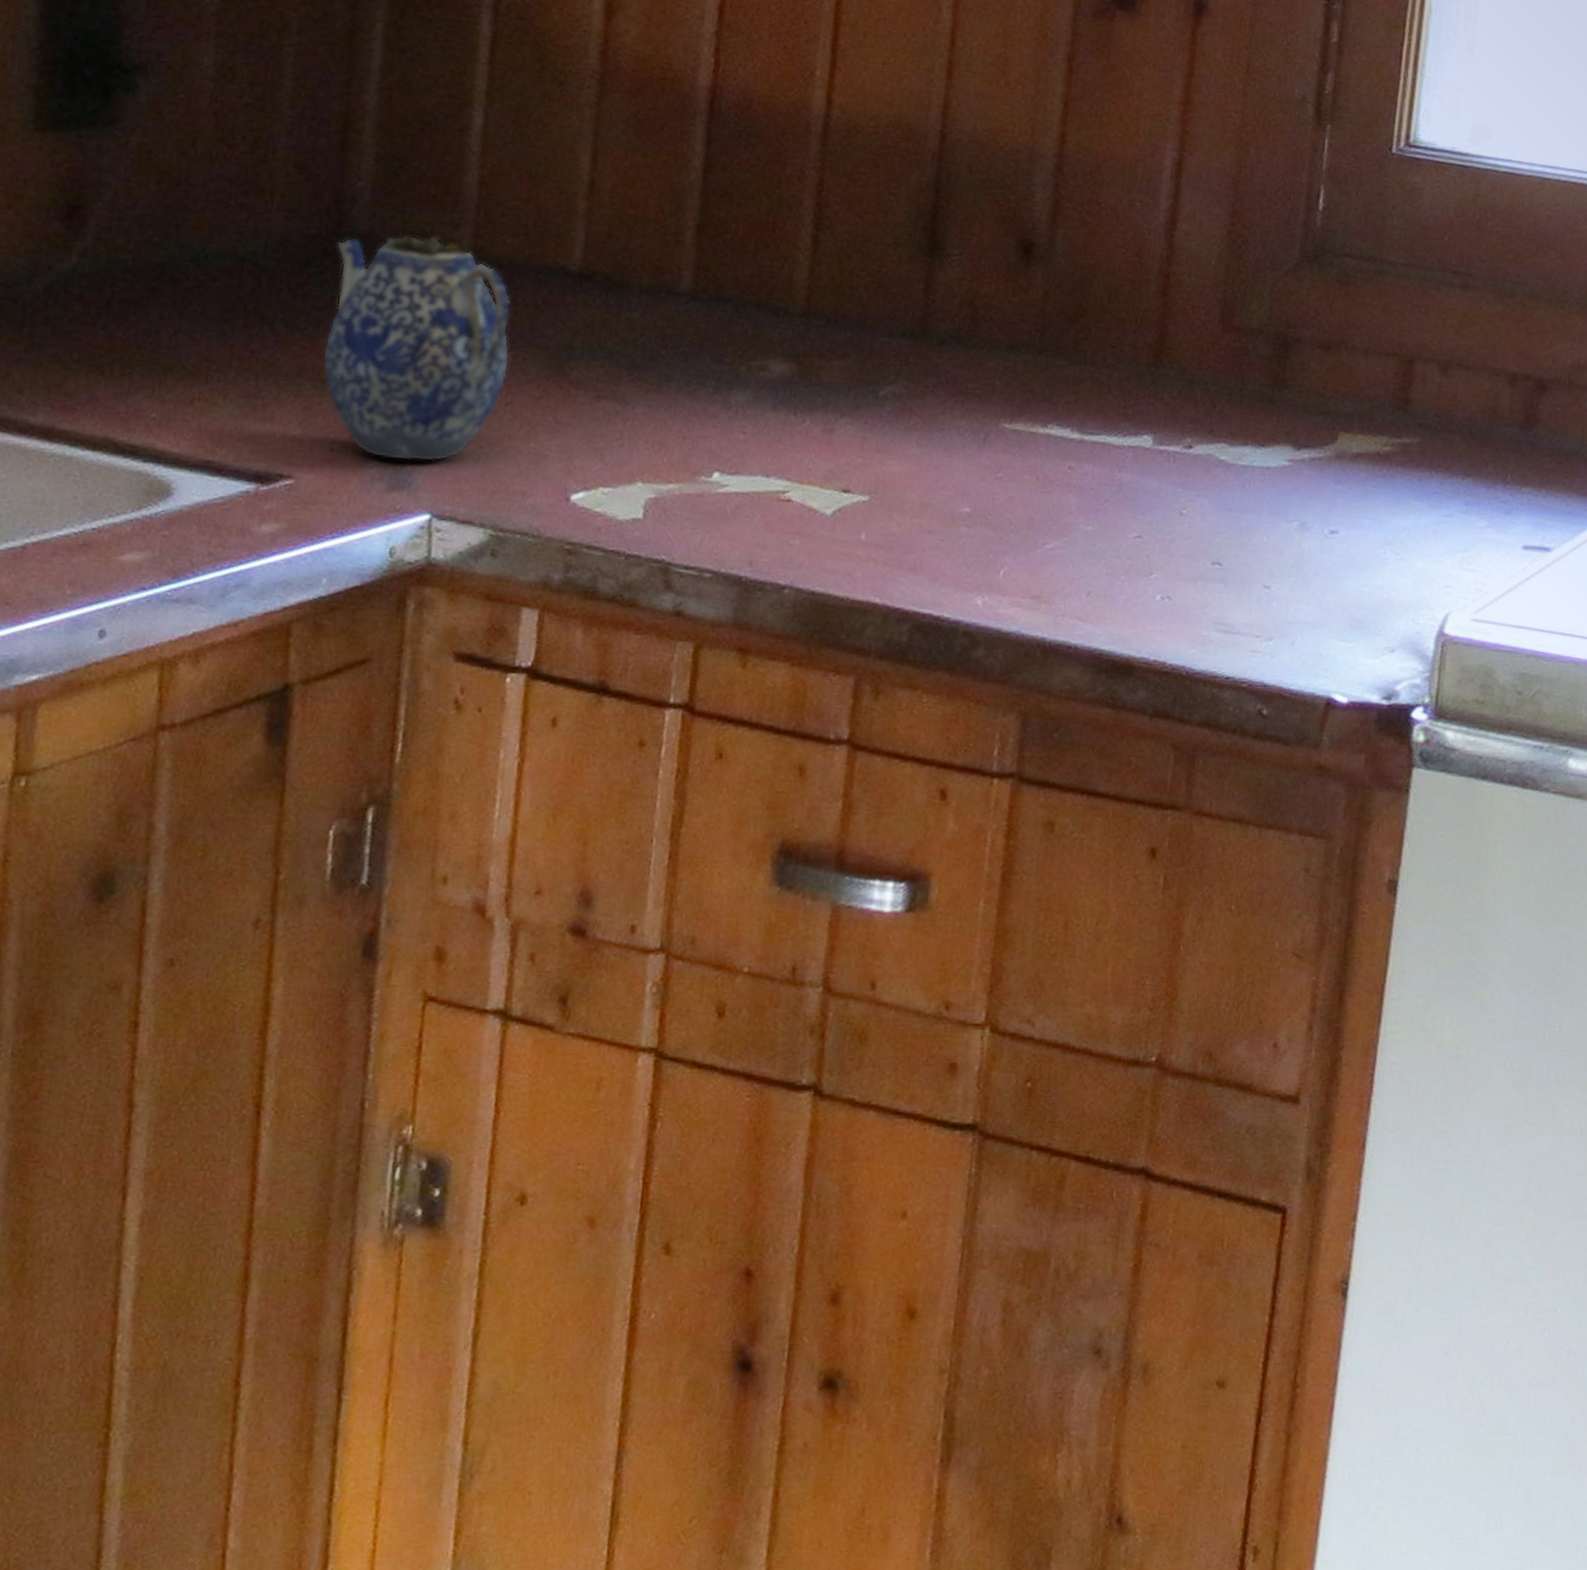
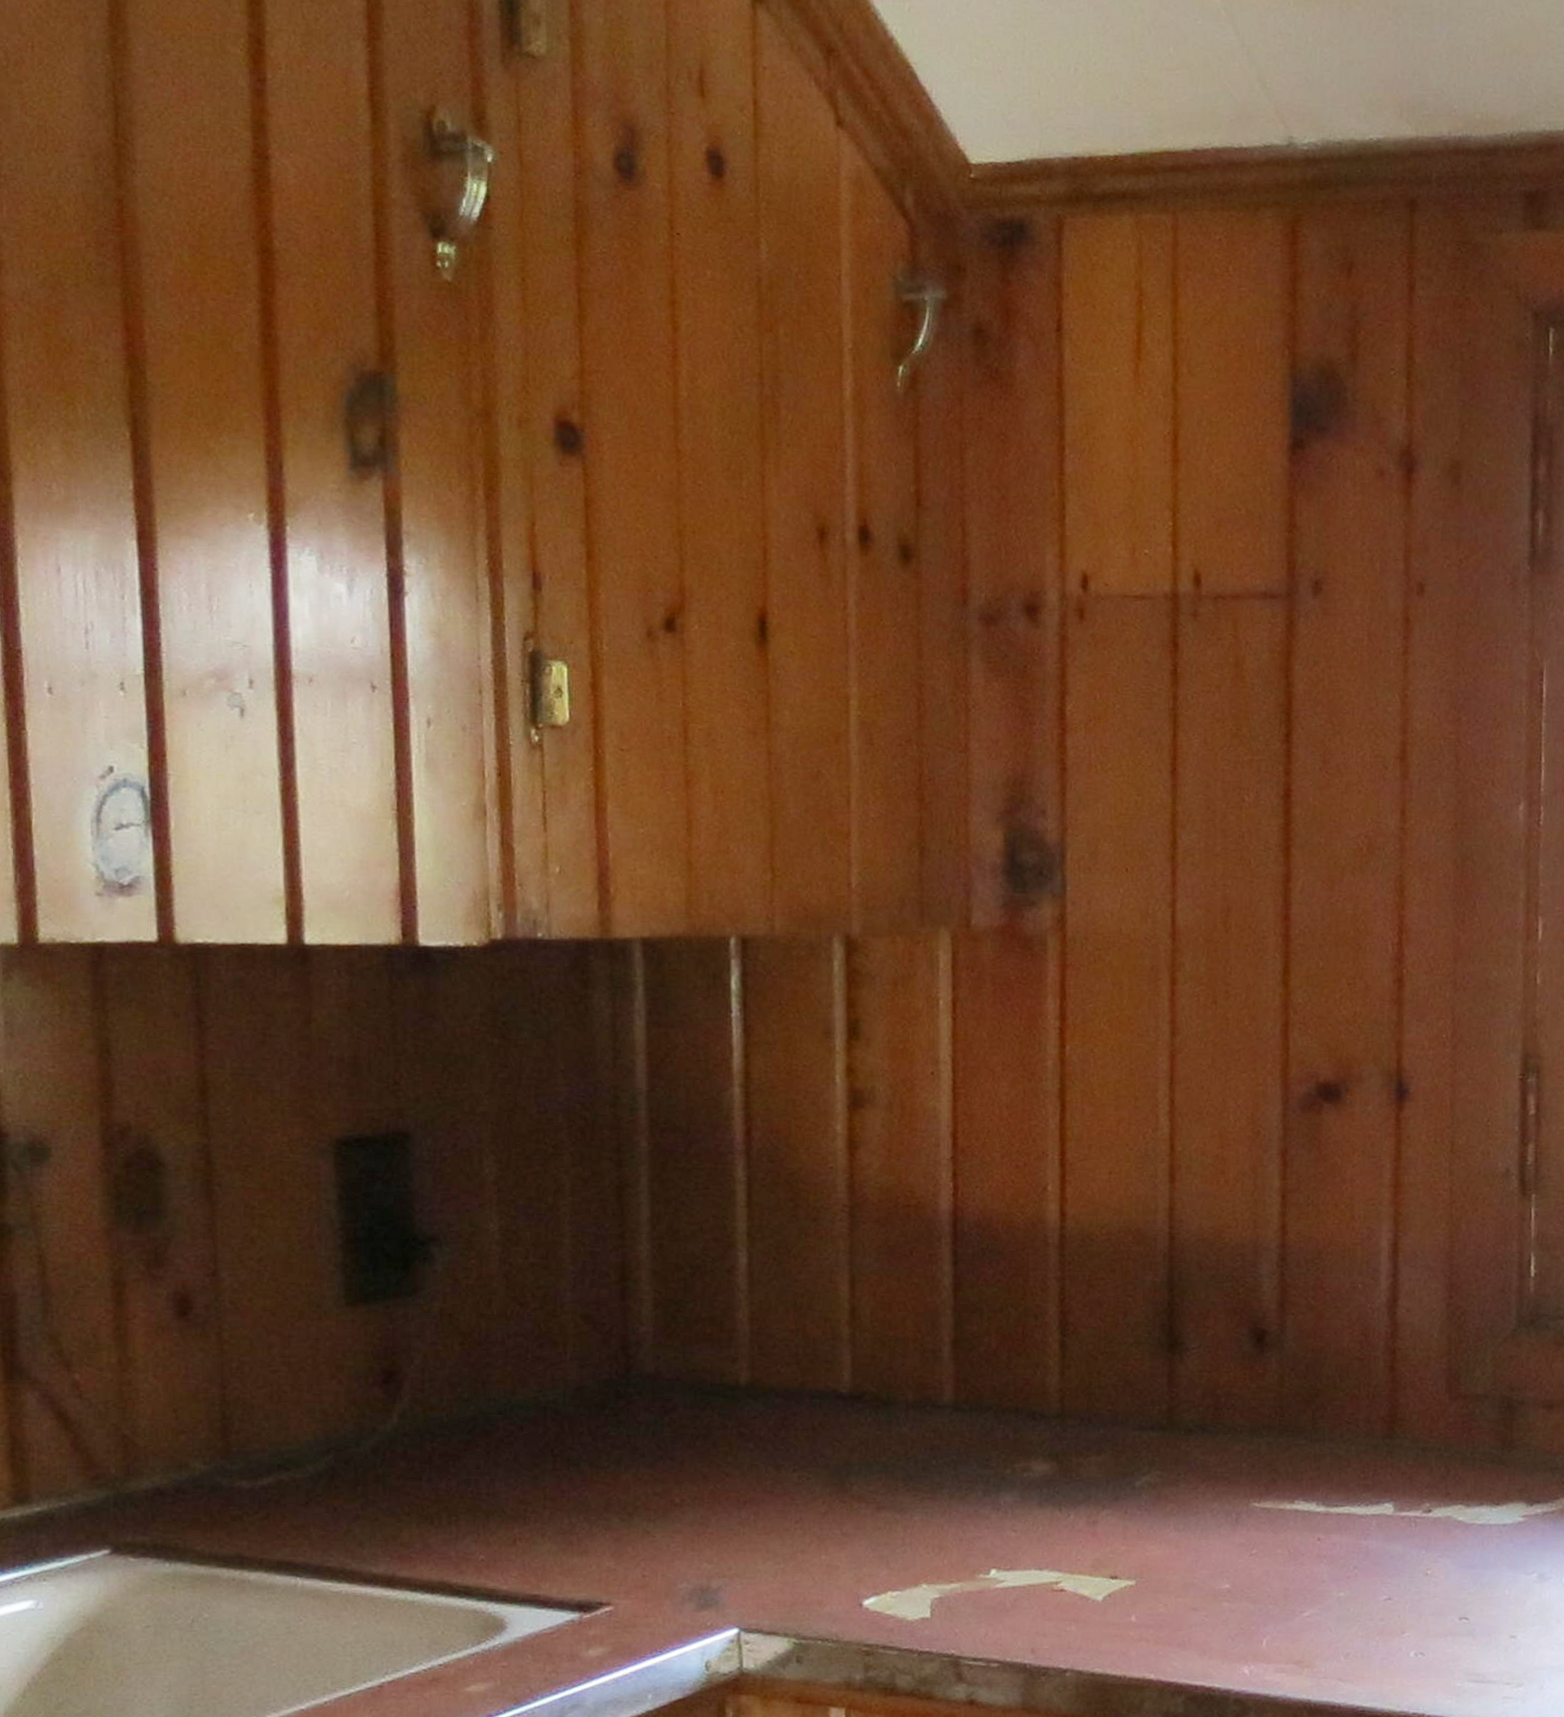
teapot: present [322,234,511,462] -> none [627,1370,795,1582]

